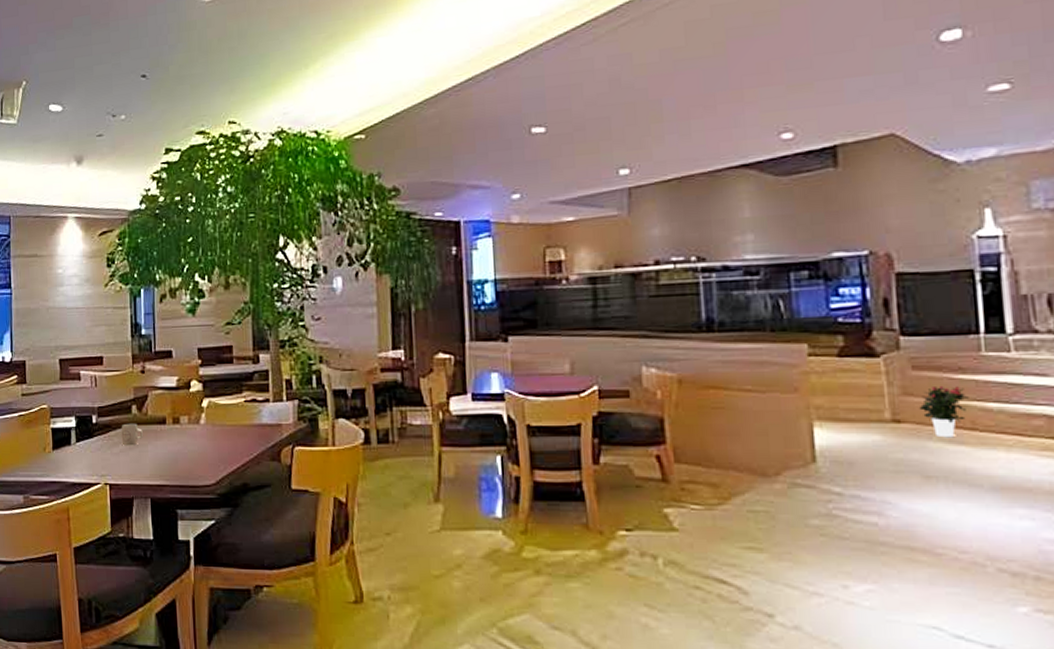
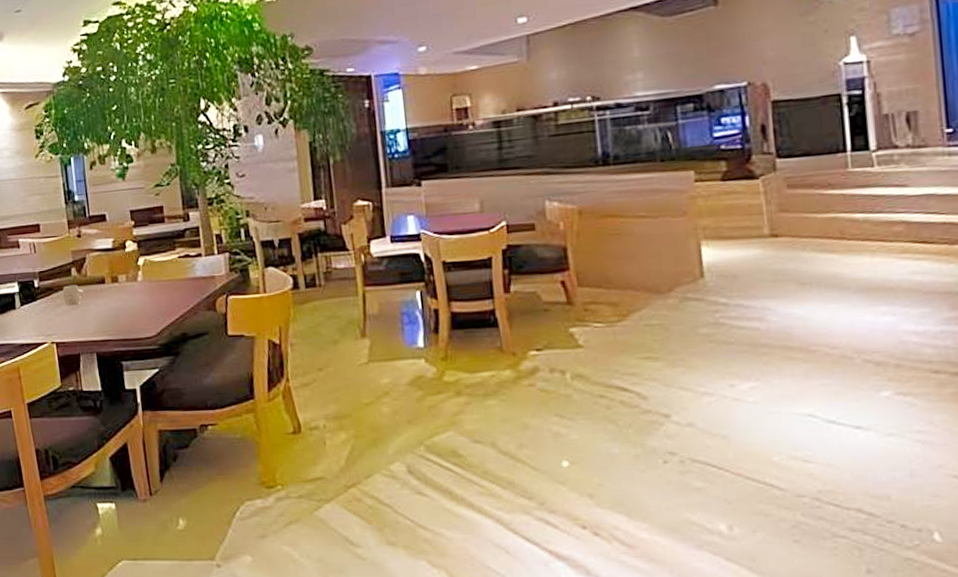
potted flower: present [919,385,969,438] -> none [794,201,838,248]

